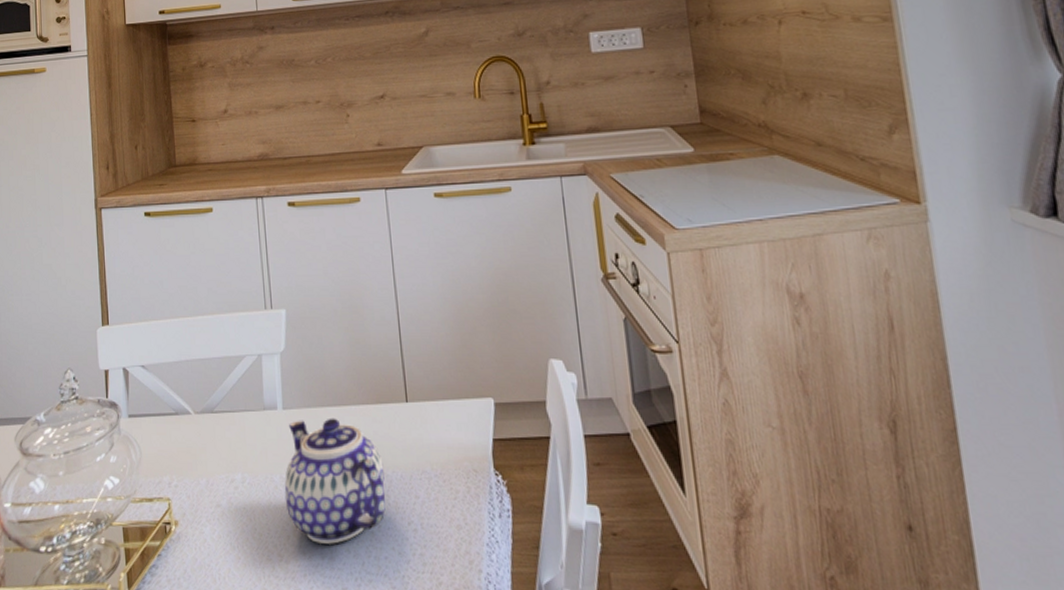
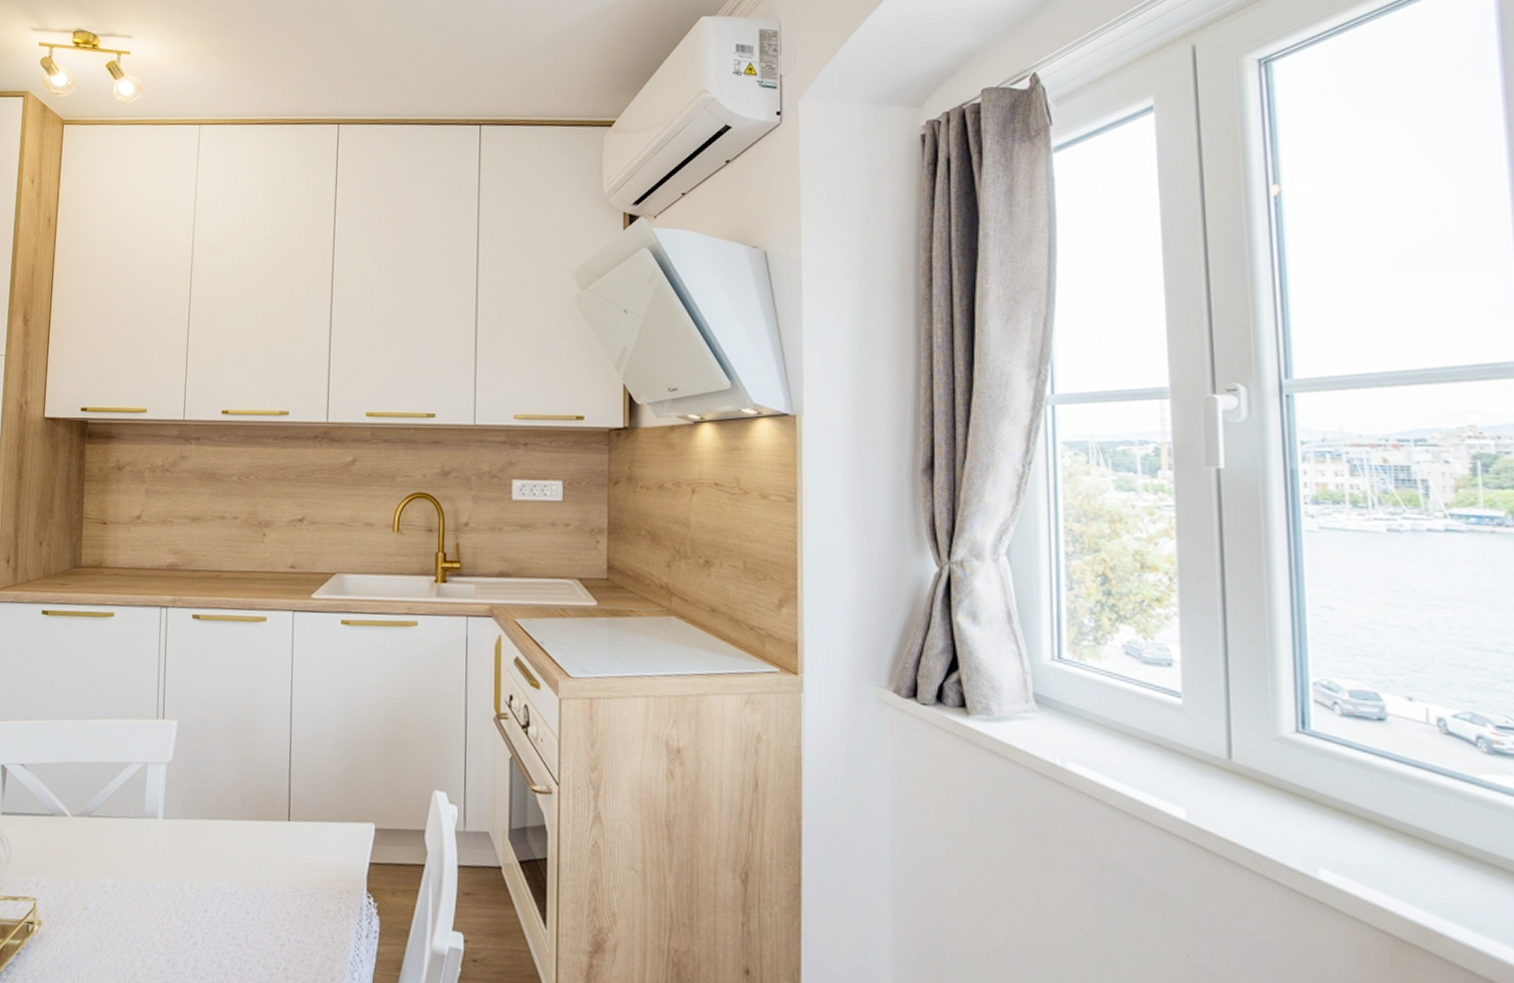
teapot: present [284,418,386,544] -> none [154,830,258,954]

